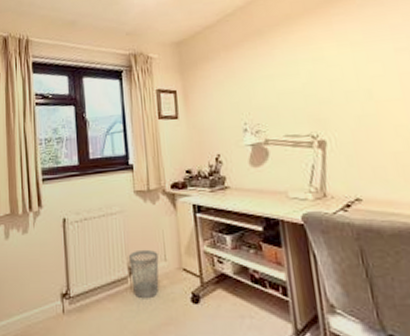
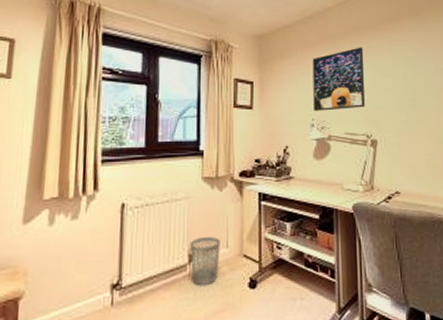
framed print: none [238,37,306,116] -> present [312,47,365,112]

